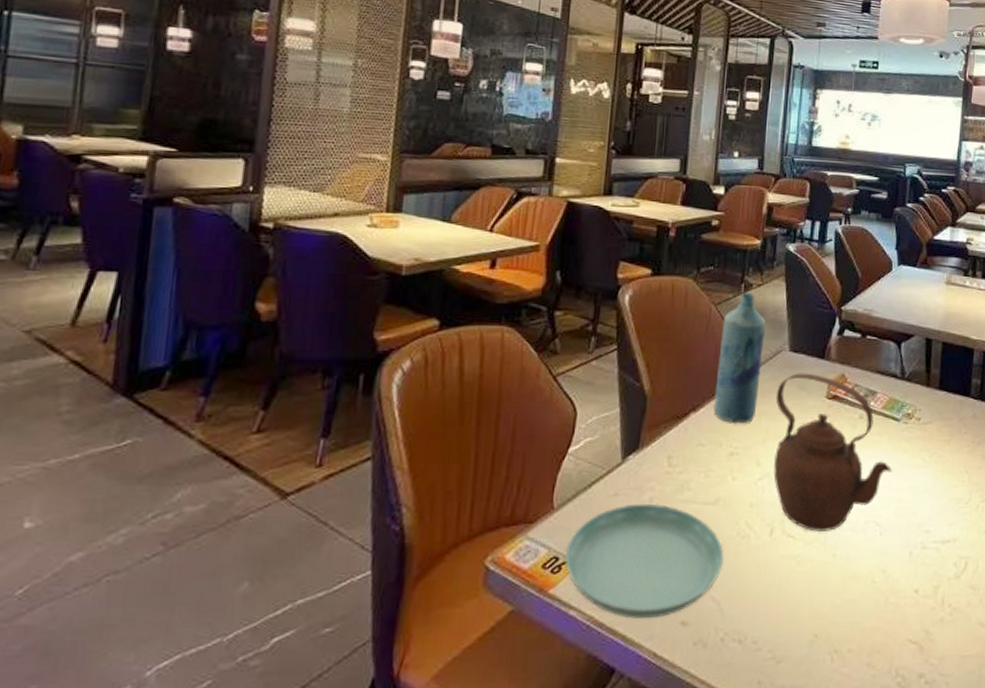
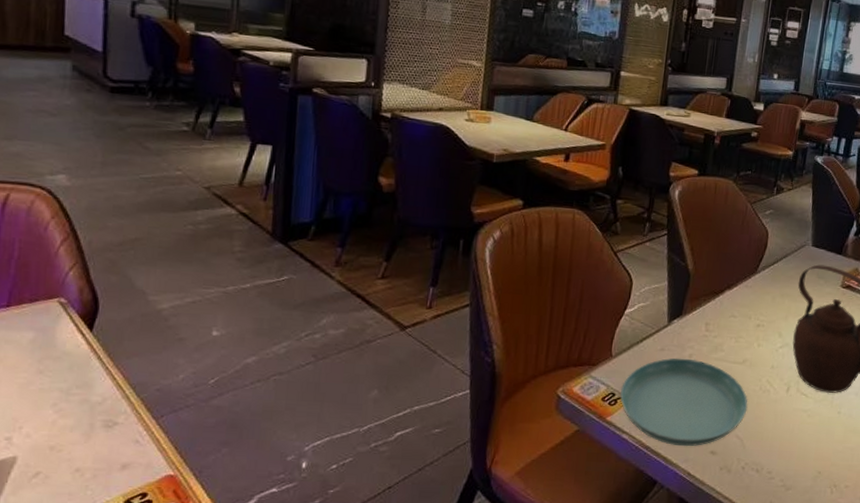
bottle: present [714,292,766,424] -> none [745,194,794,303]

